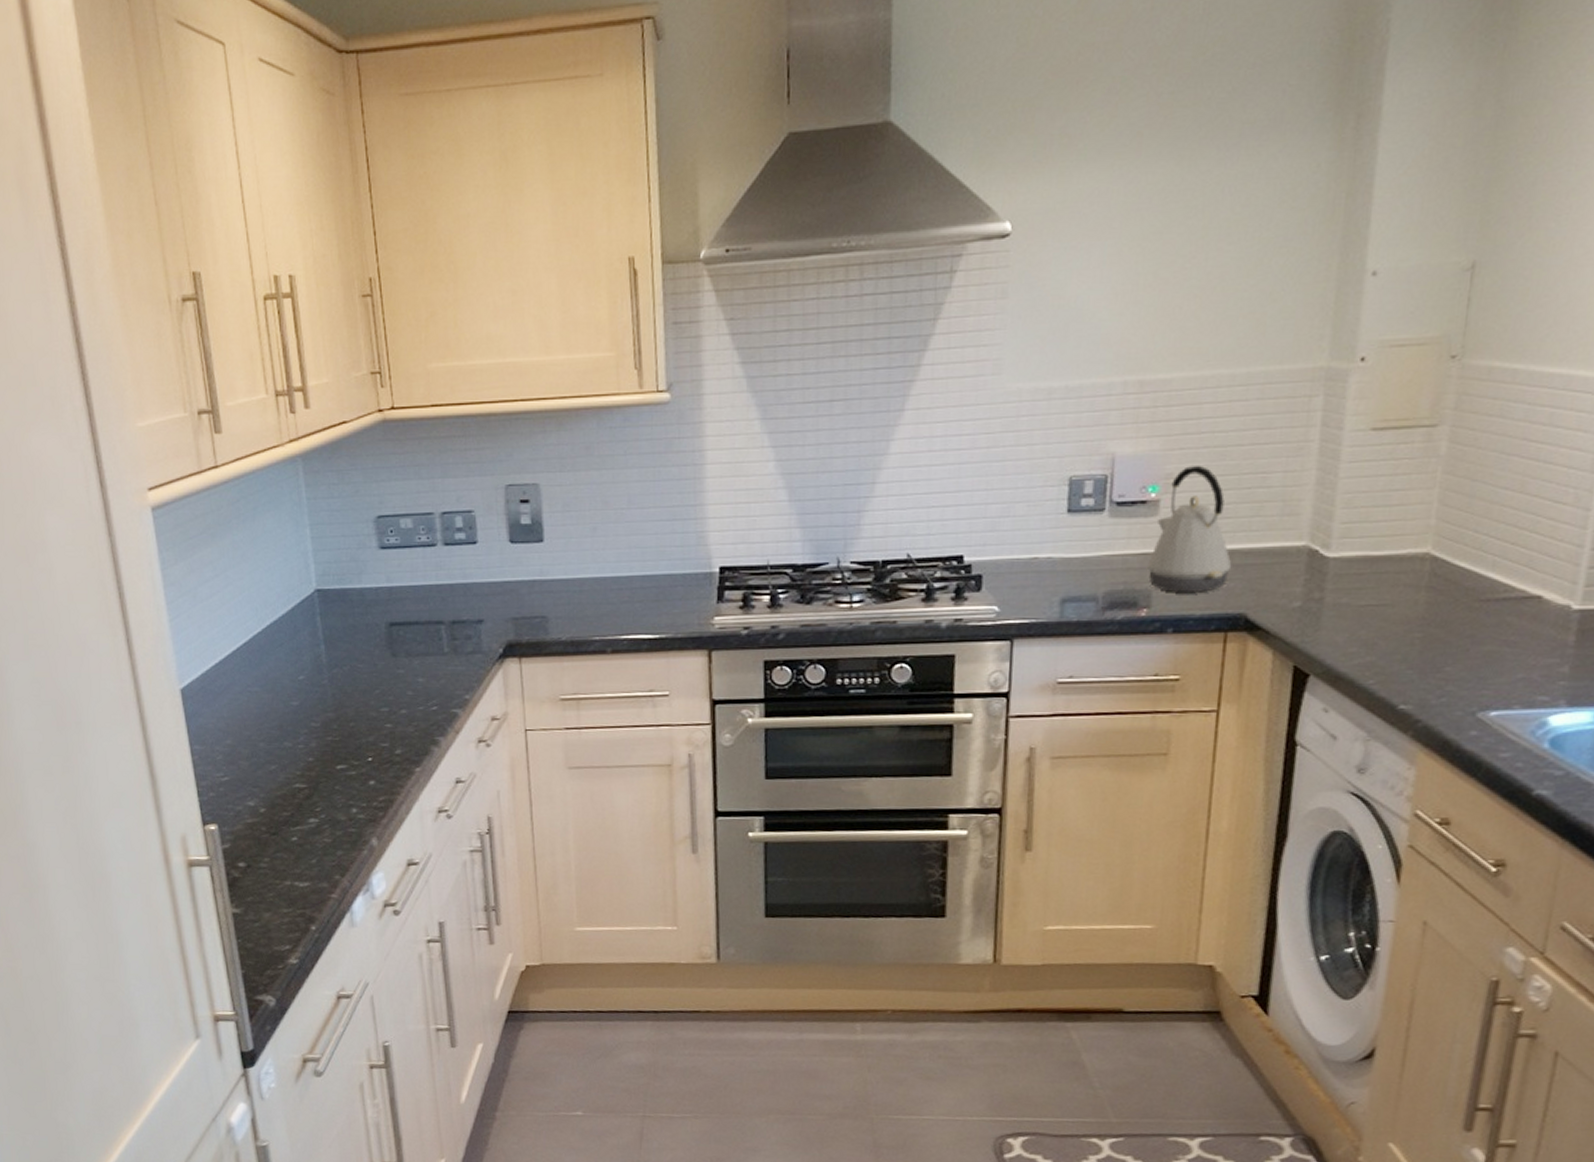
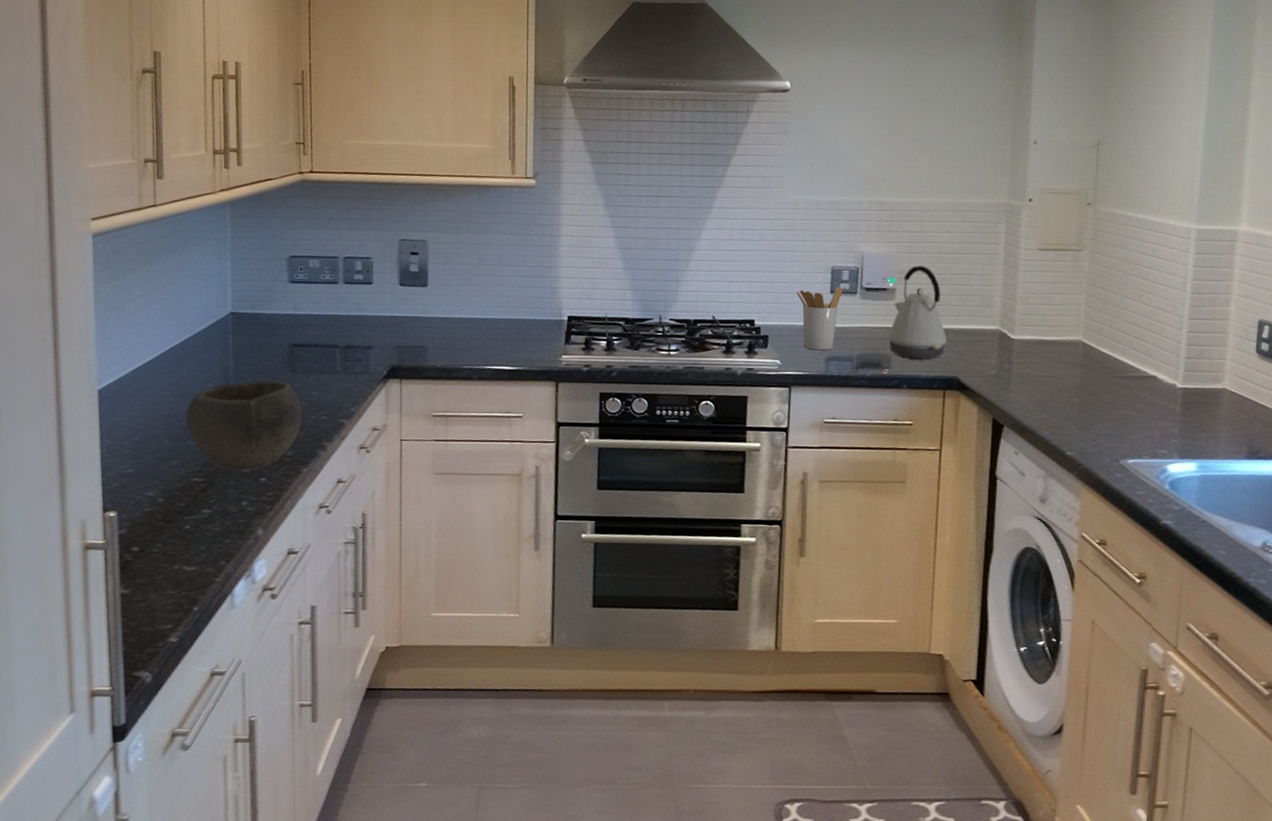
bowl: none [280,668,409,773] -> present [186,380,303,471]
utensil holder: none [1020,503,1085,590] -> present [796,287,843,351]

